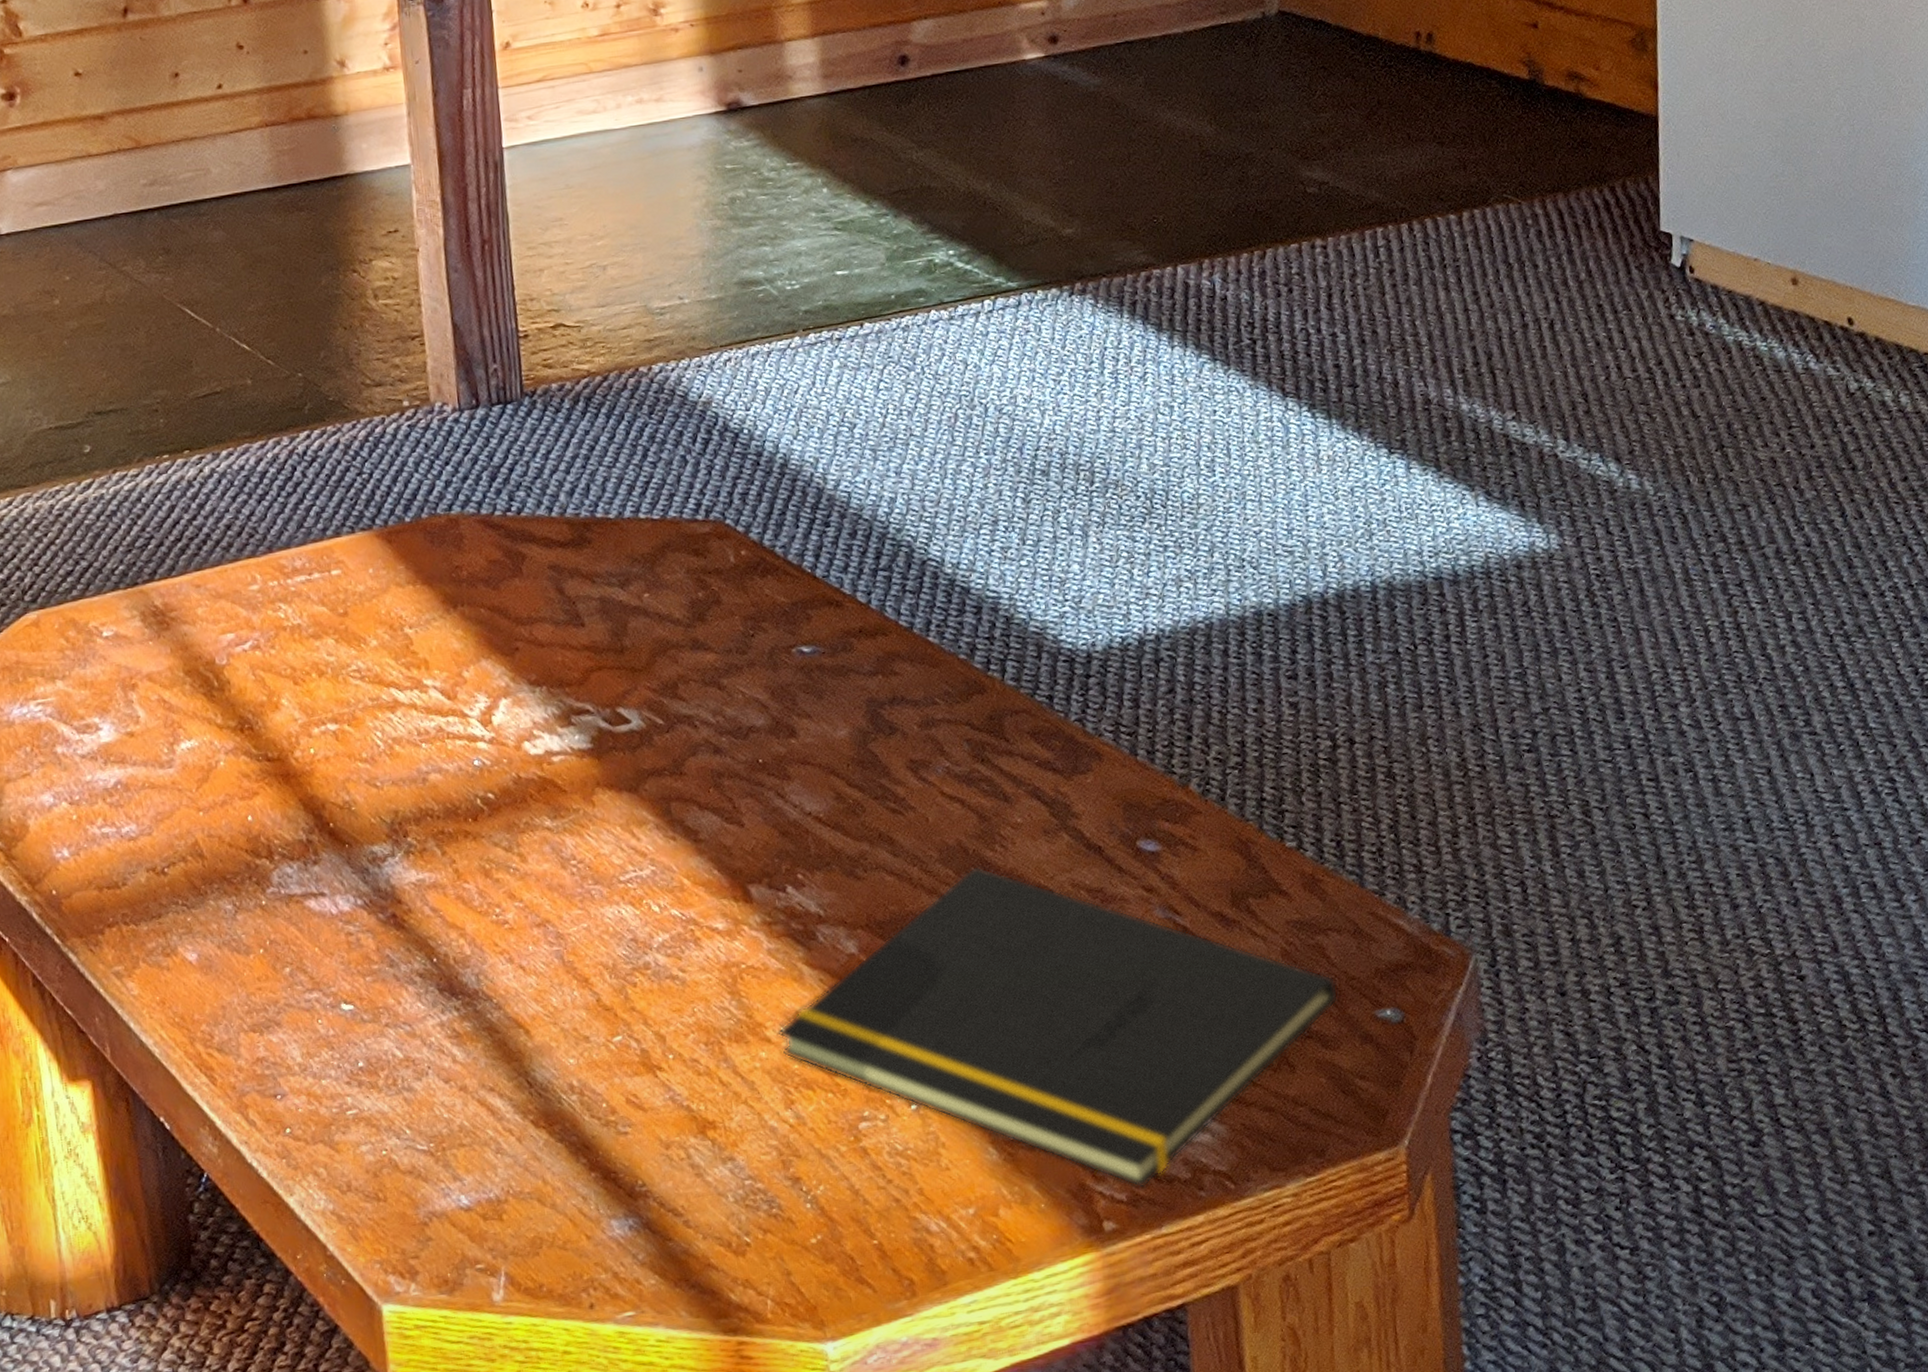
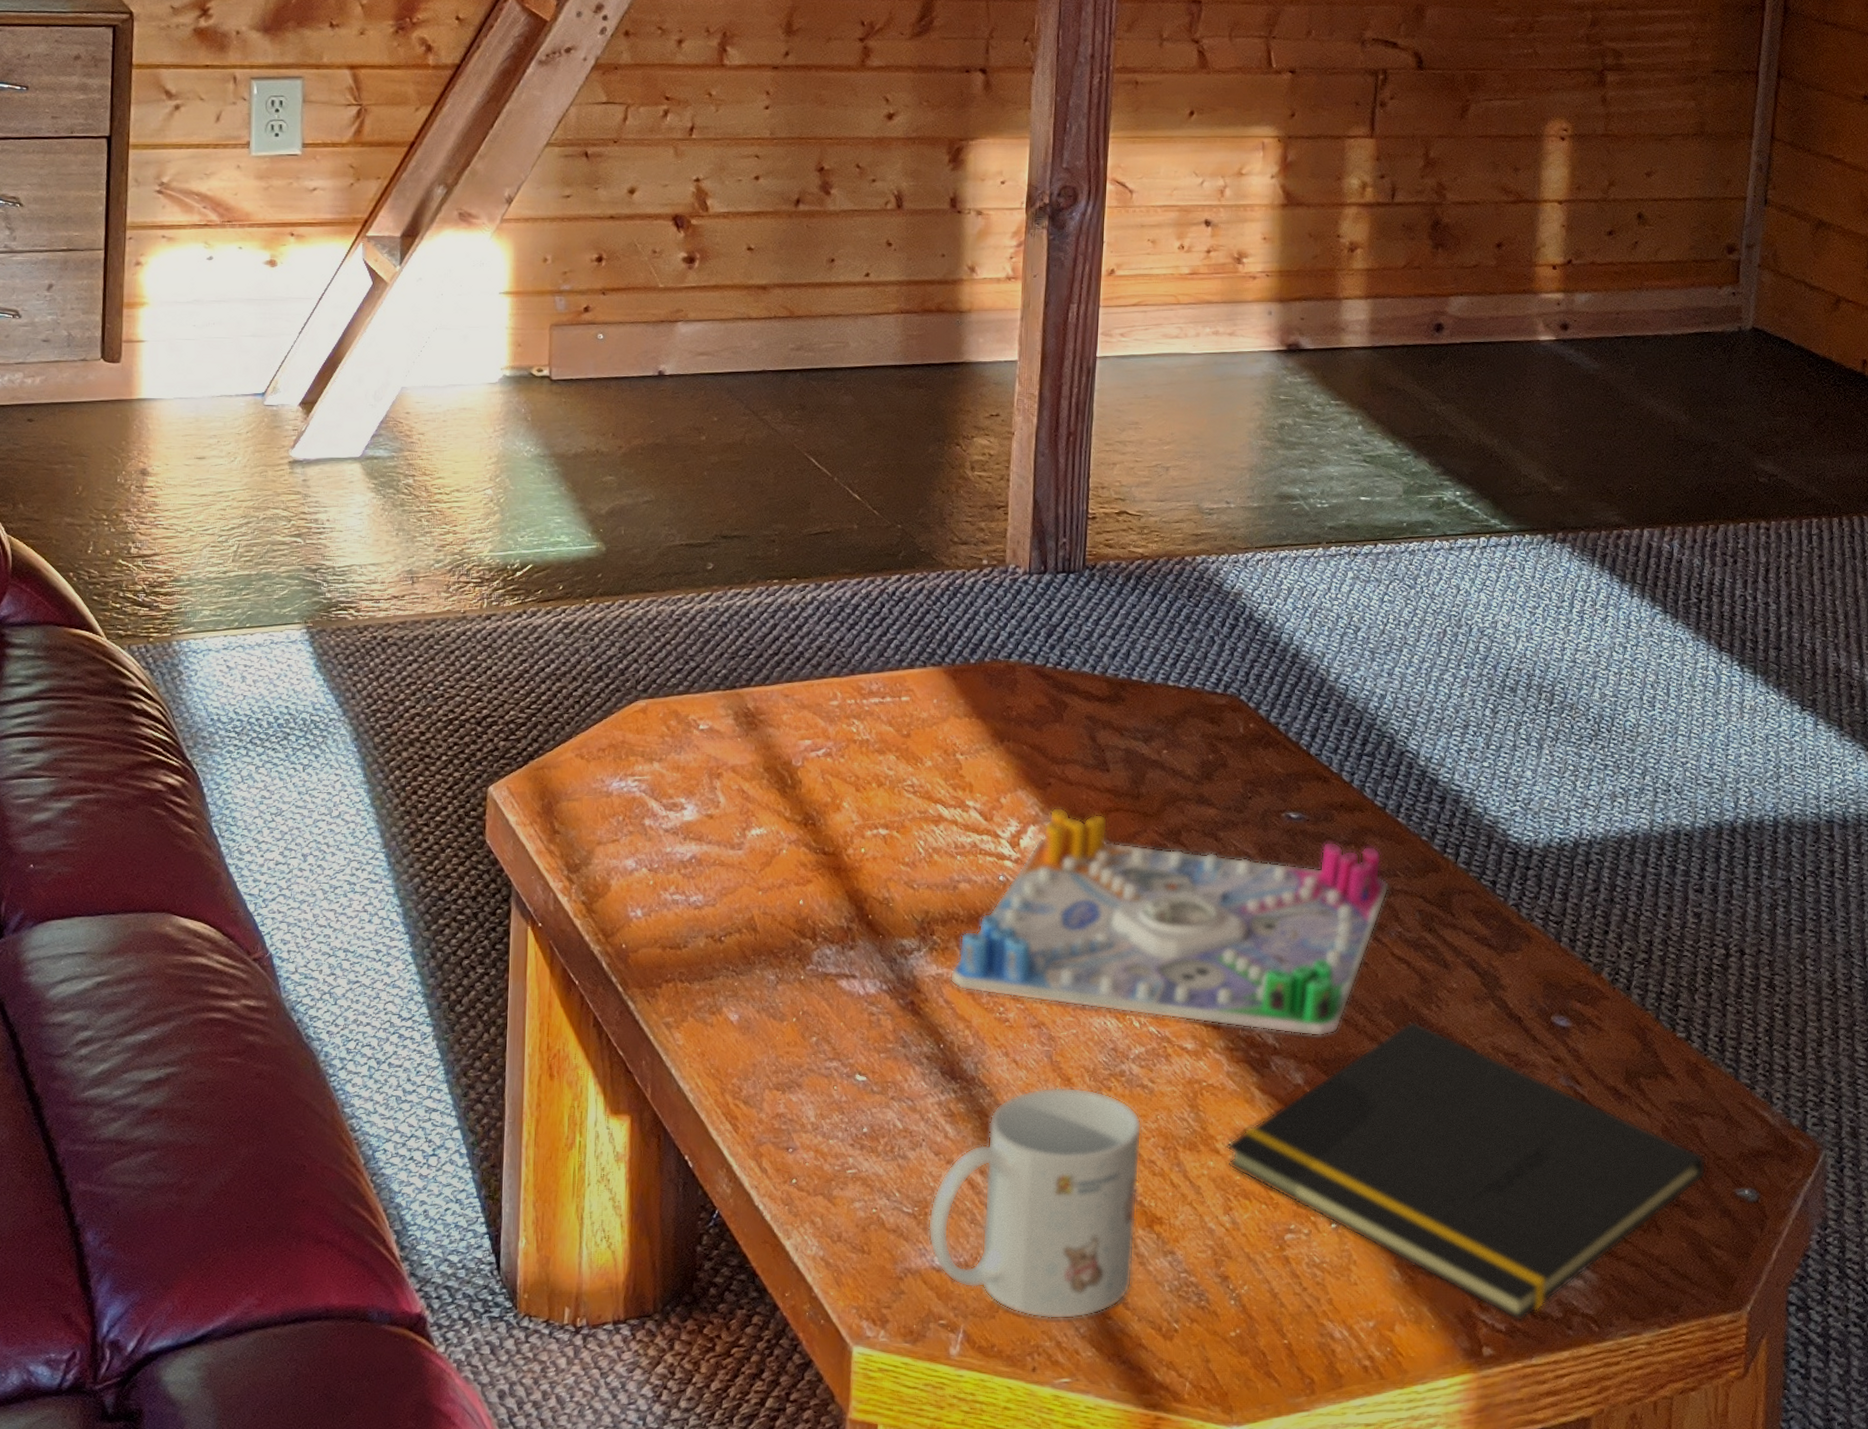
board game: none [432,673,928,898] -> present [950,807,1389,1036]
mug: none [447,987,691,1250] -> present [927,1087,1142,1319]

